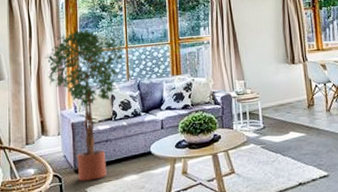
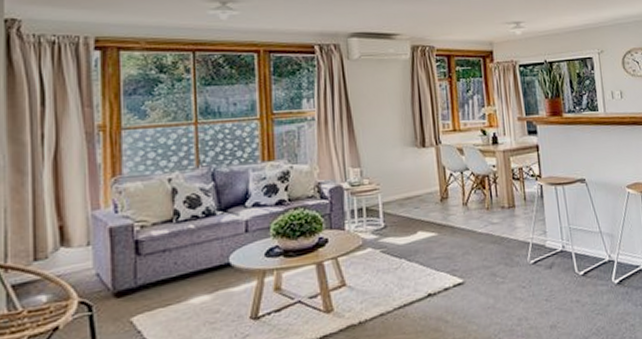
potted tree: present [45,29,123,181] -> none [67,96,191,308]

